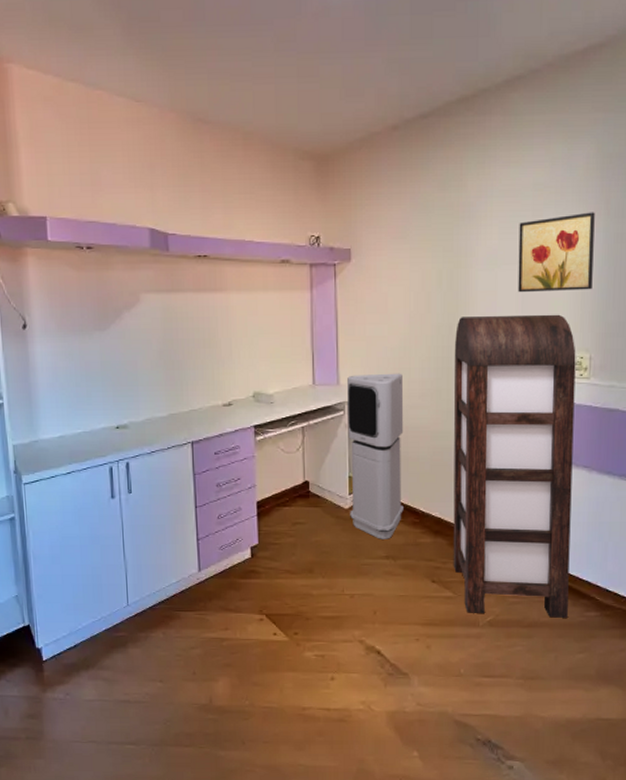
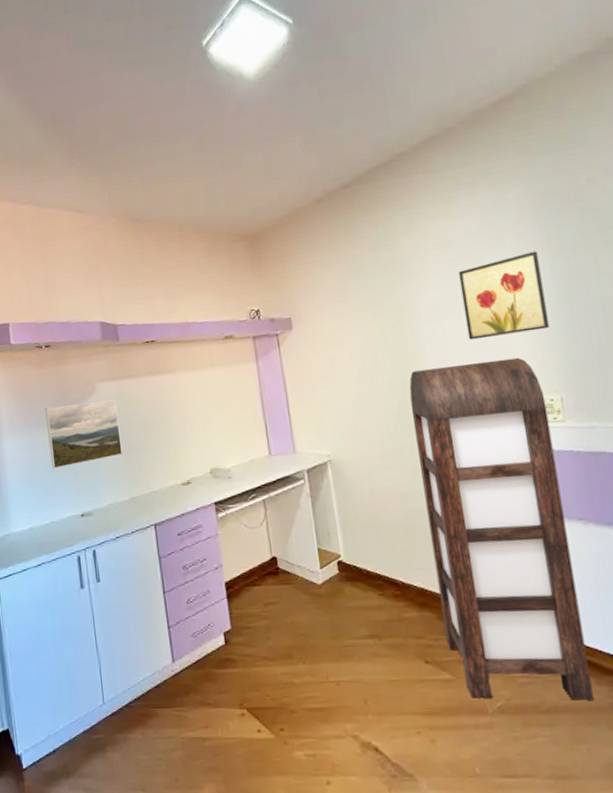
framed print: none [83,312,164,378] -> present [45,398,123,469]
air purifier: present [347,373,404,539] -> none [303,435,382,617]

